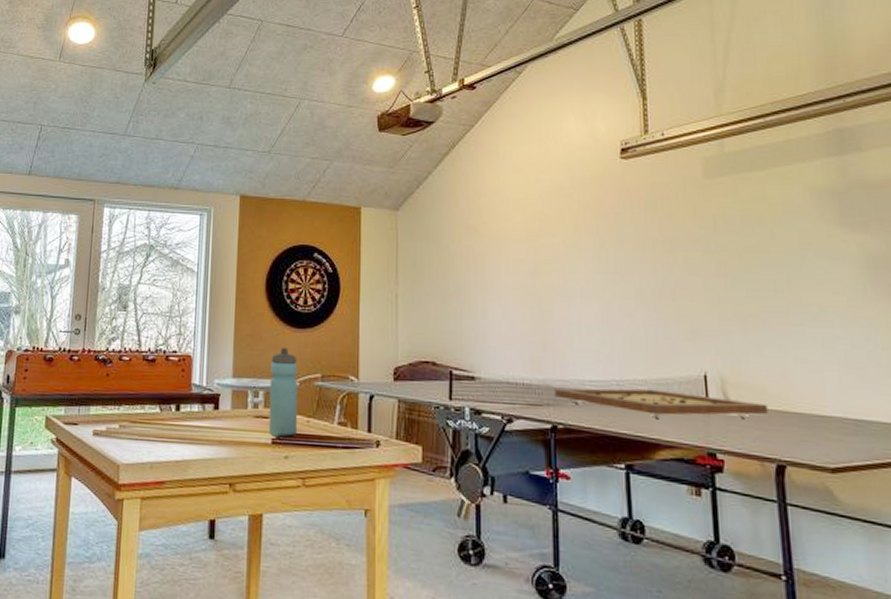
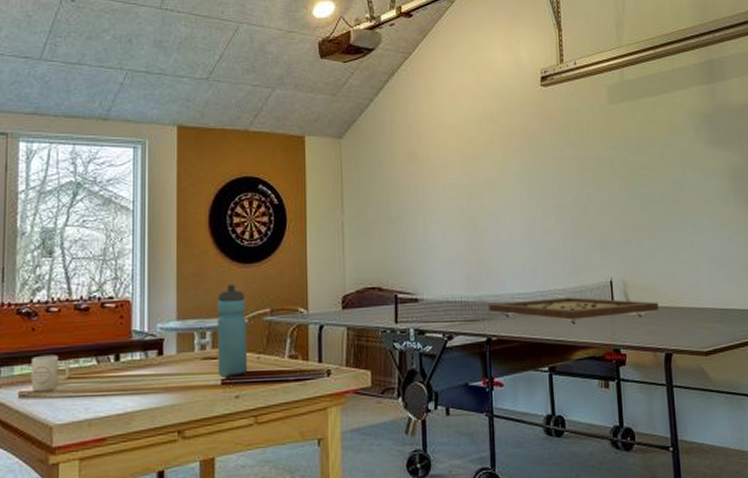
mug: none [103,399,137,433] -> present [31,354,70,392]

